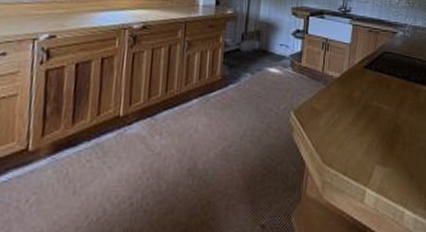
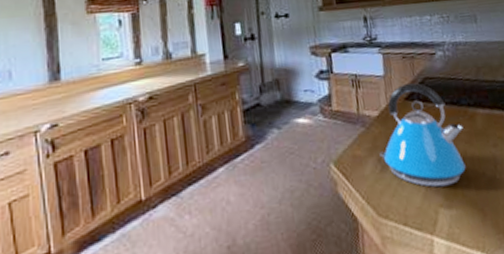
kettle: none [334,54,408,147] -> present [379,83,466,187]

